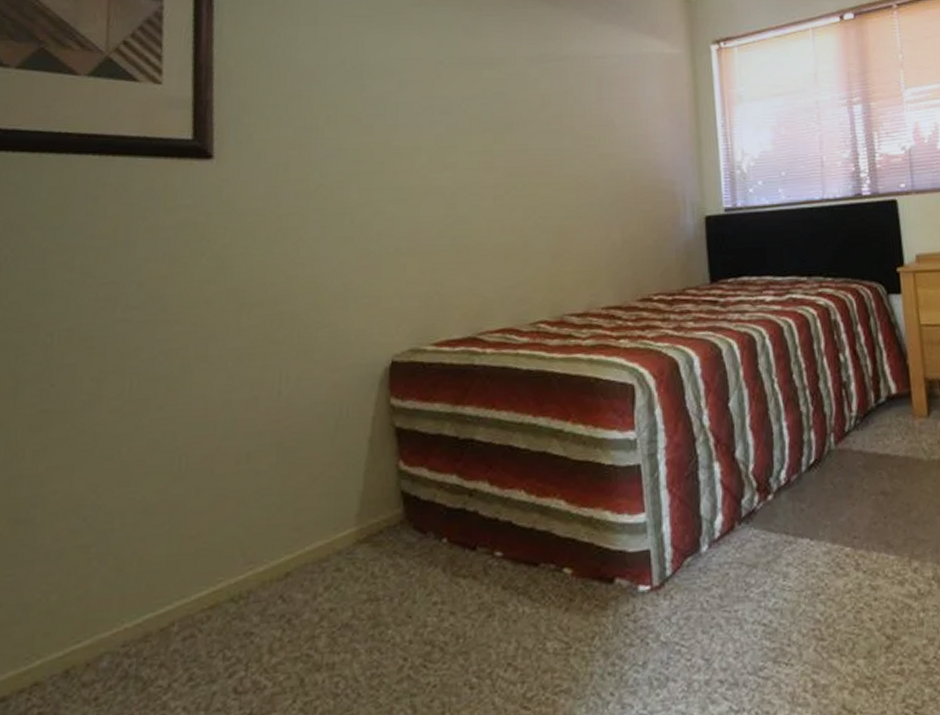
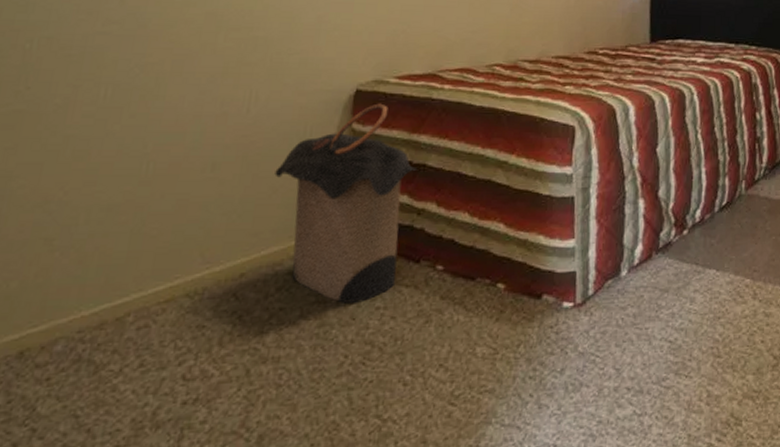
laundry hamper: none [313,374,463,600] -> present [274,103,416,304]

